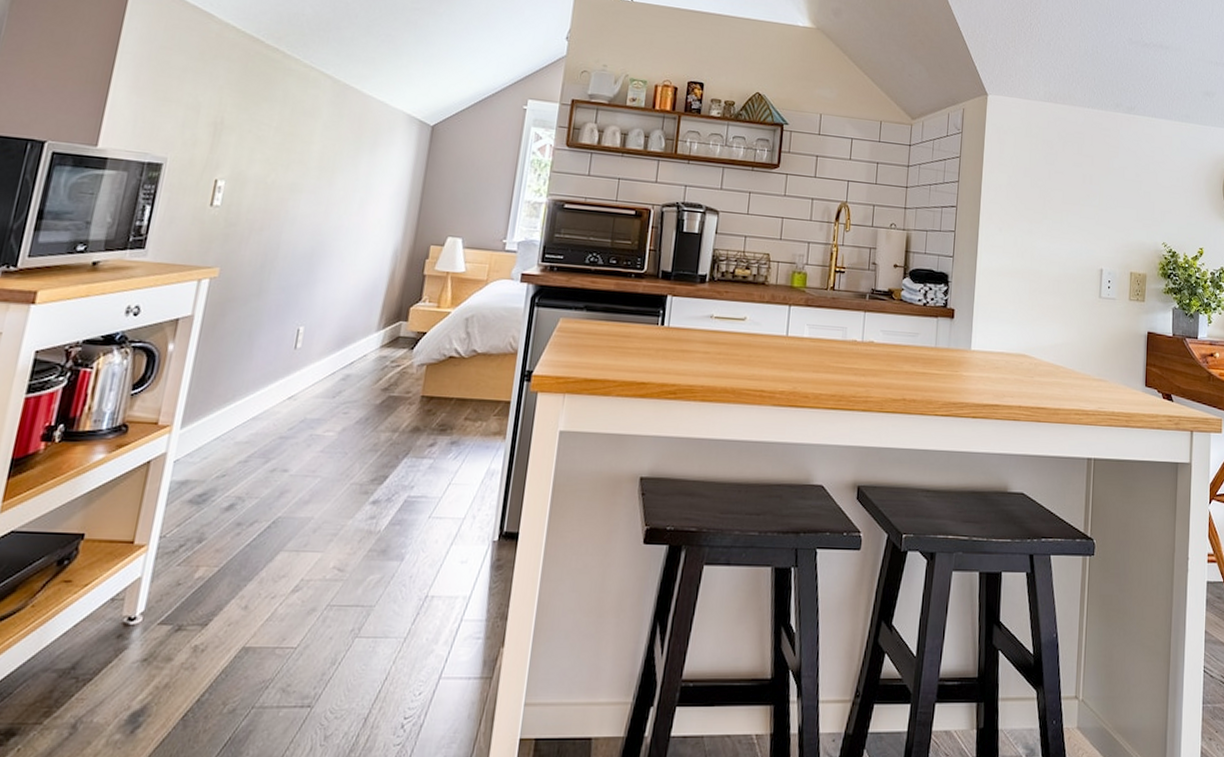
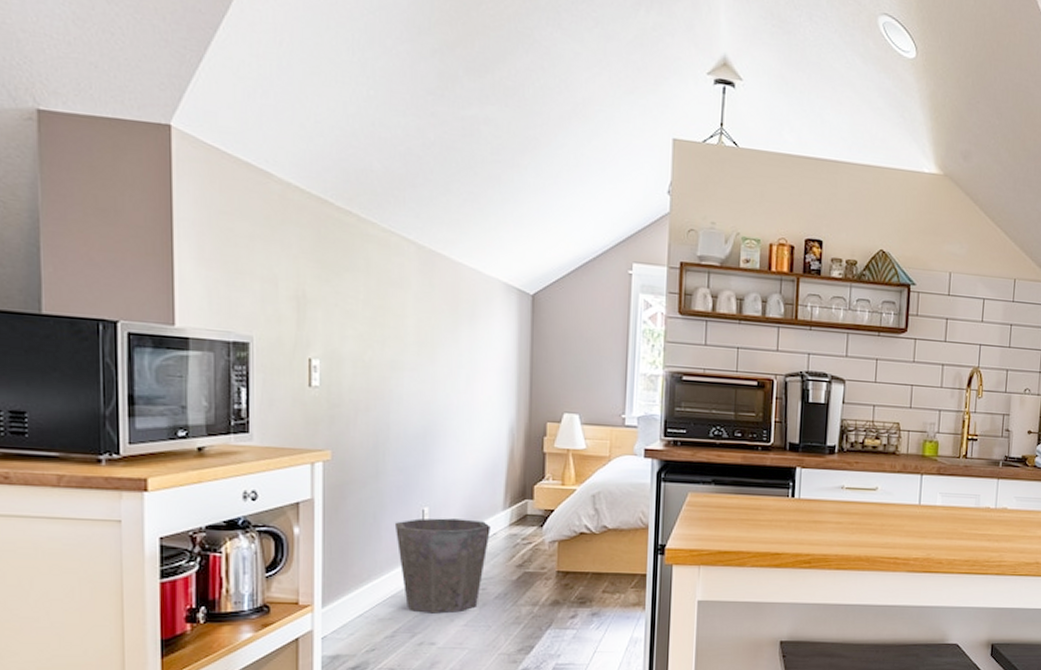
waste bin: none [265,338,362,438] -> present [394,518,491,614]

